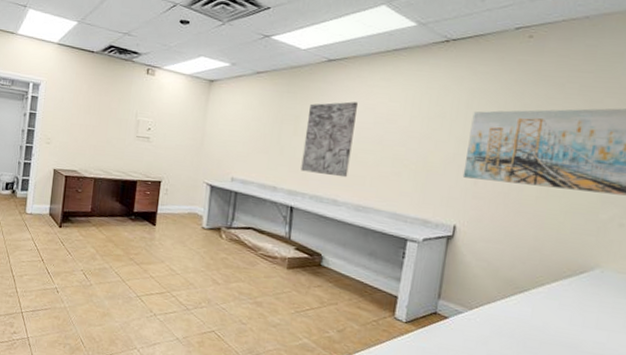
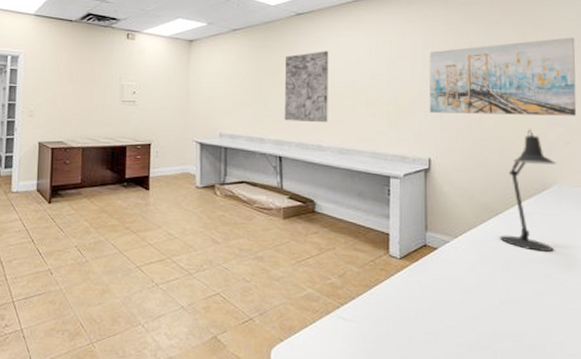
desk lamp: none [521,206,604,337] -> present [500,129,557,252]

